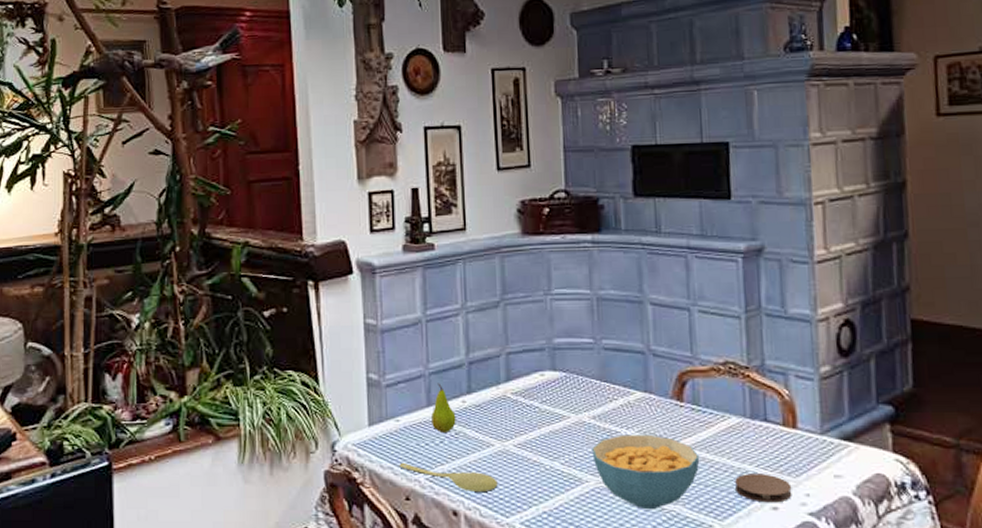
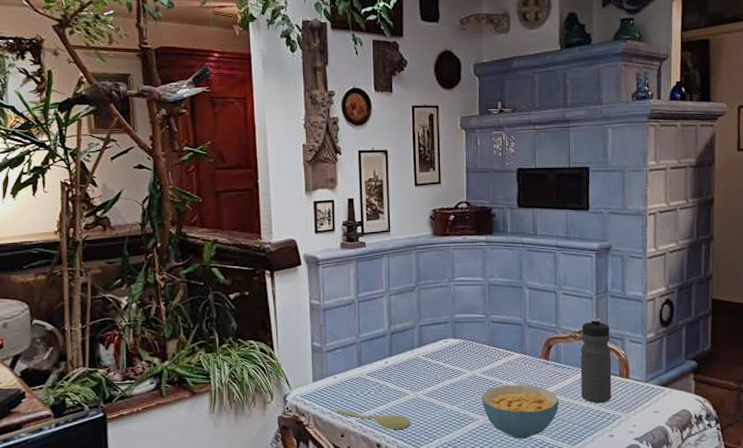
fruit: present [431,383,456,432] -> none [361,349,380,386]
water bottle: none [726,344,774,461] -> present [580,318,612,403]
coaster: present [735,474,792,503] -> none [584,411,624,432]

